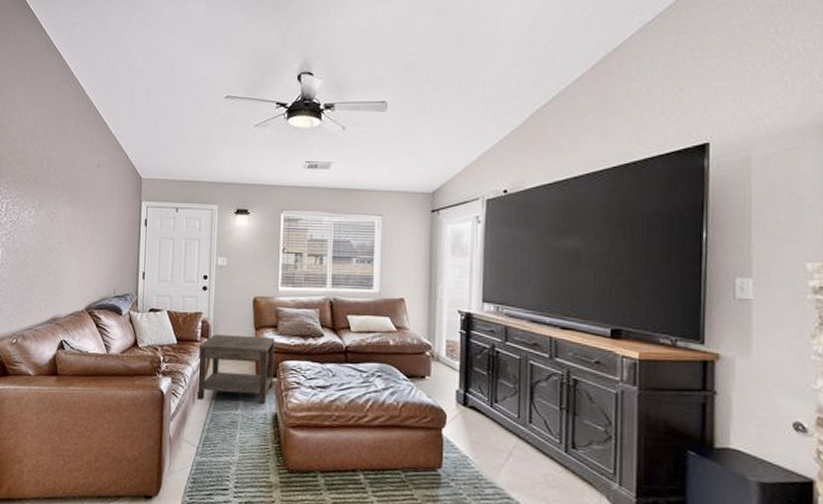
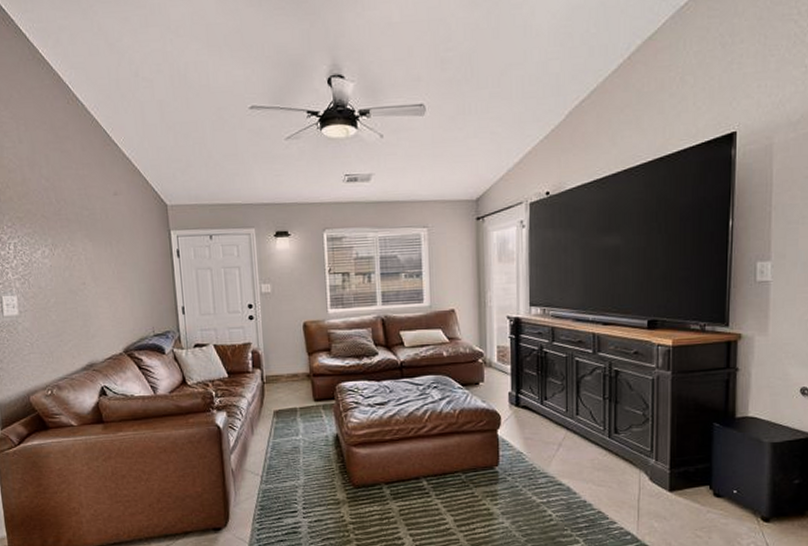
side table: present [197,334,275,405] -> none [251,361,332,430]

